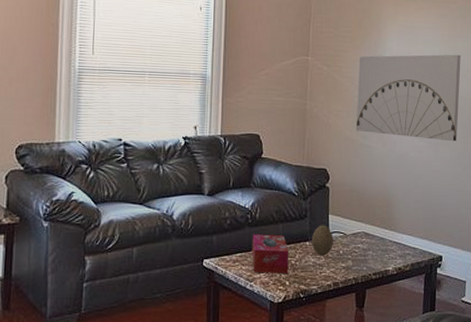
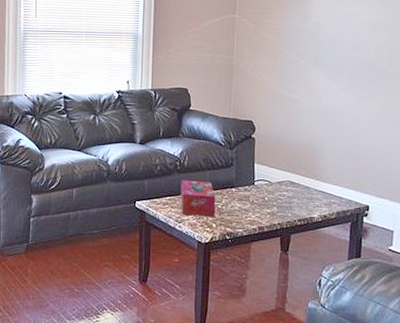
decorative egg: present [312,225,333,256] -> none [238,173,259,202]
wall art: present [355,54,461,142] -> none [282,9,392,95]

